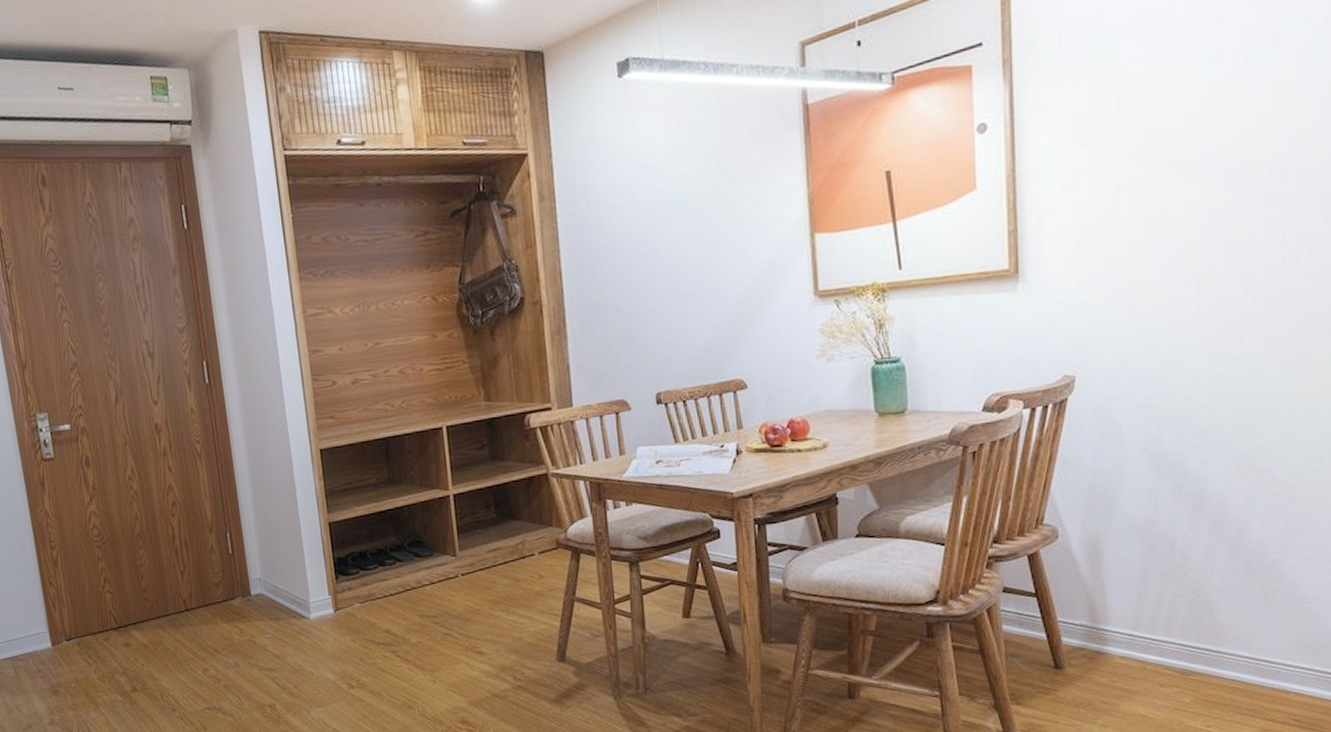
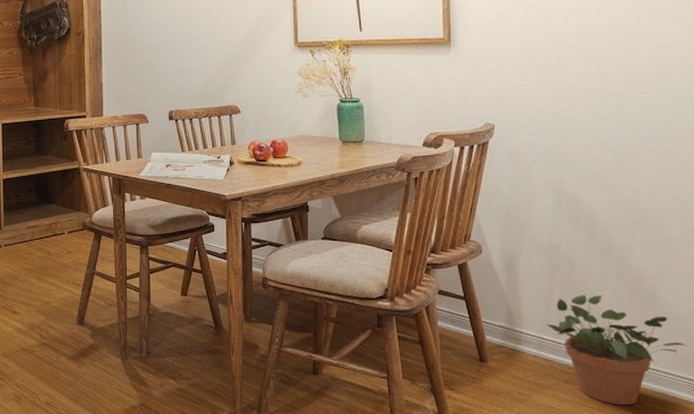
potted plant: none [1139,578,1315,708] -> present [546,294,687,406]

